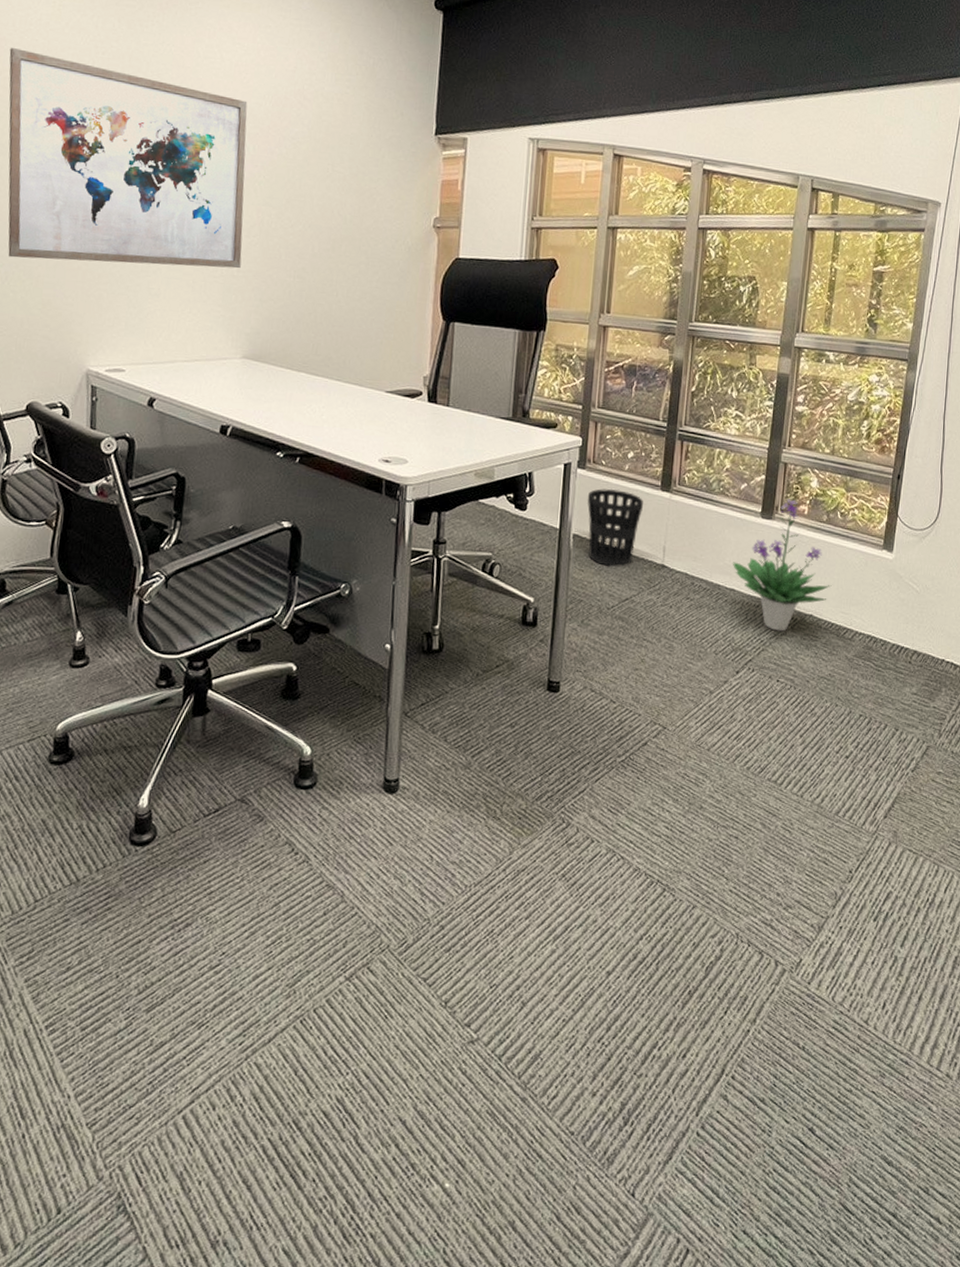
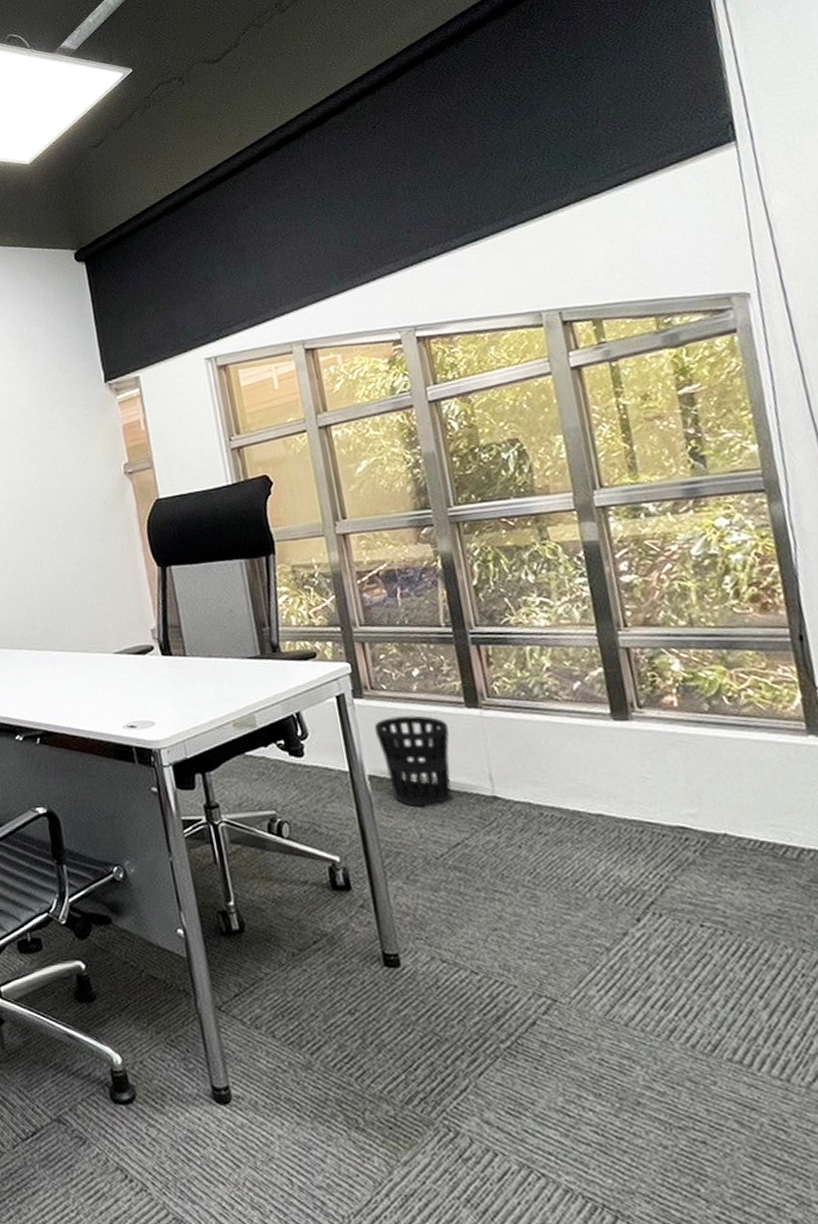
potted plant: present [732,499,832,632] -> none [588,690,744,861]

